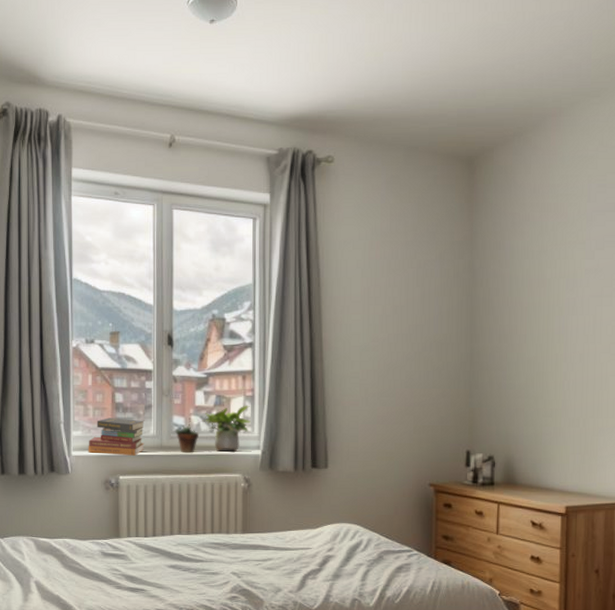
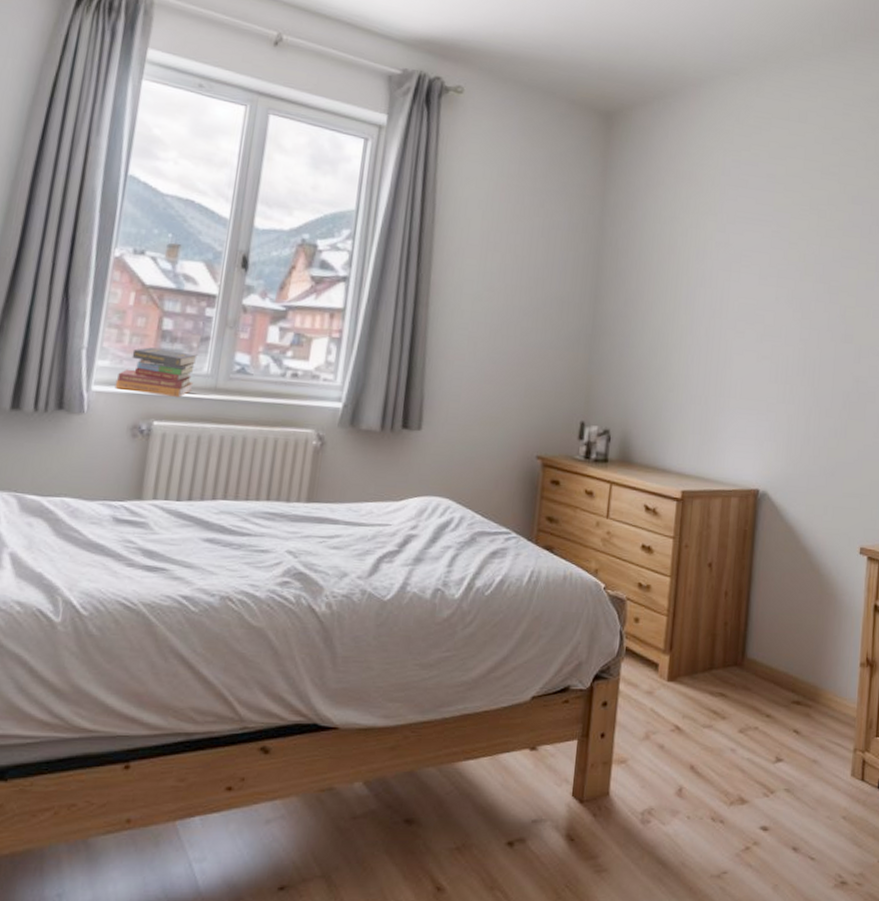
succulent plant: present [175,417,200,454] -> none [236,356,268,401]
potted plant: present [202,406,251,453] -> none [272,348,335,404]

